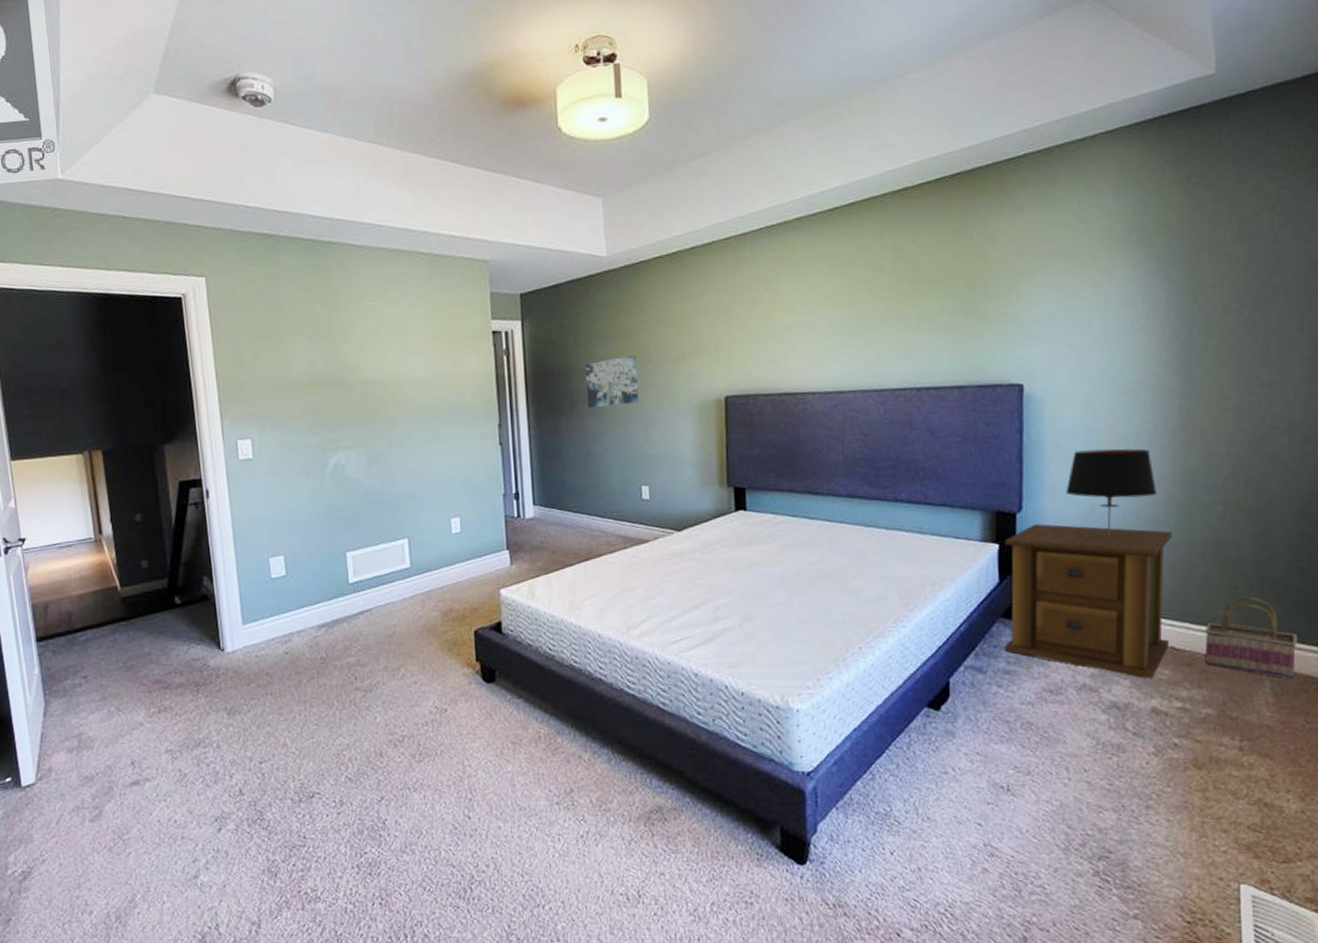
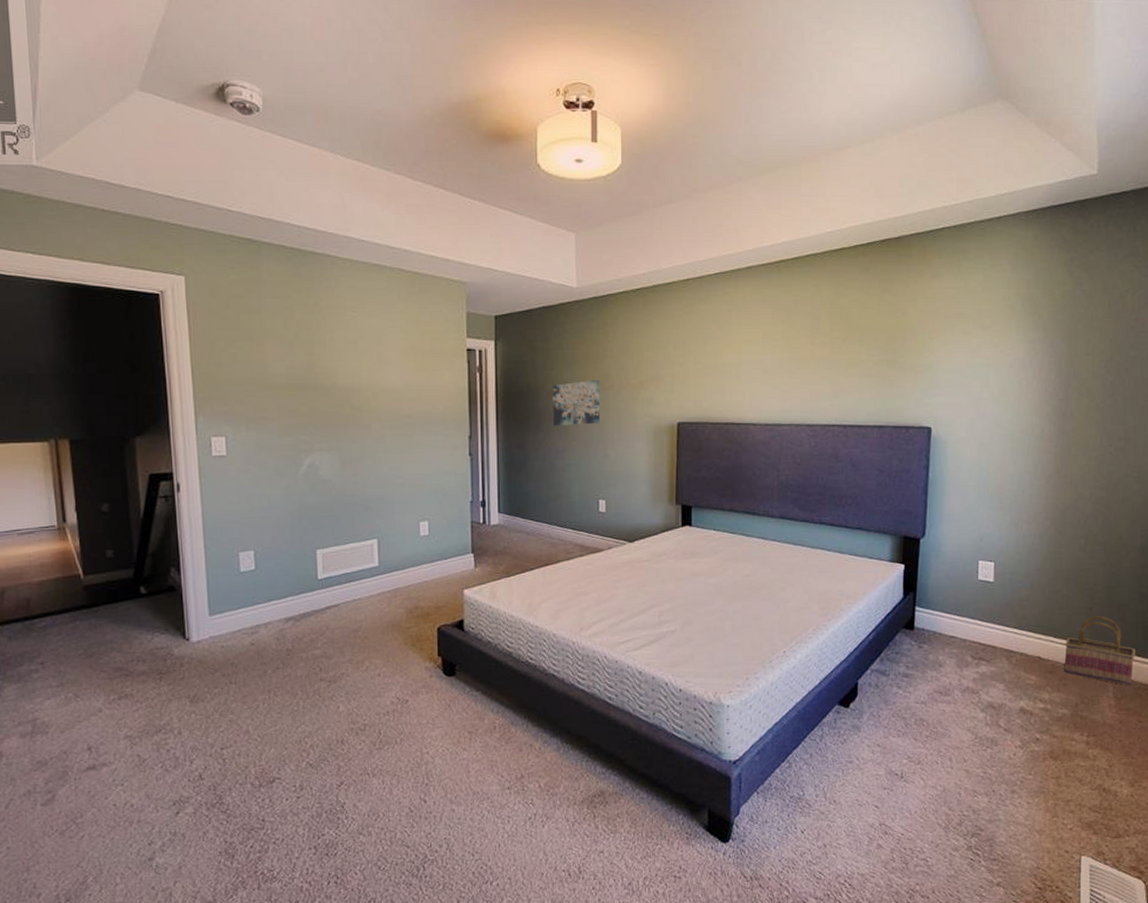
side table: present [1004,524,1172,680] -> none [904,549,1044,684]
table lamp: present [1066,448,1156,538] -> none [961,487,1033,563]

